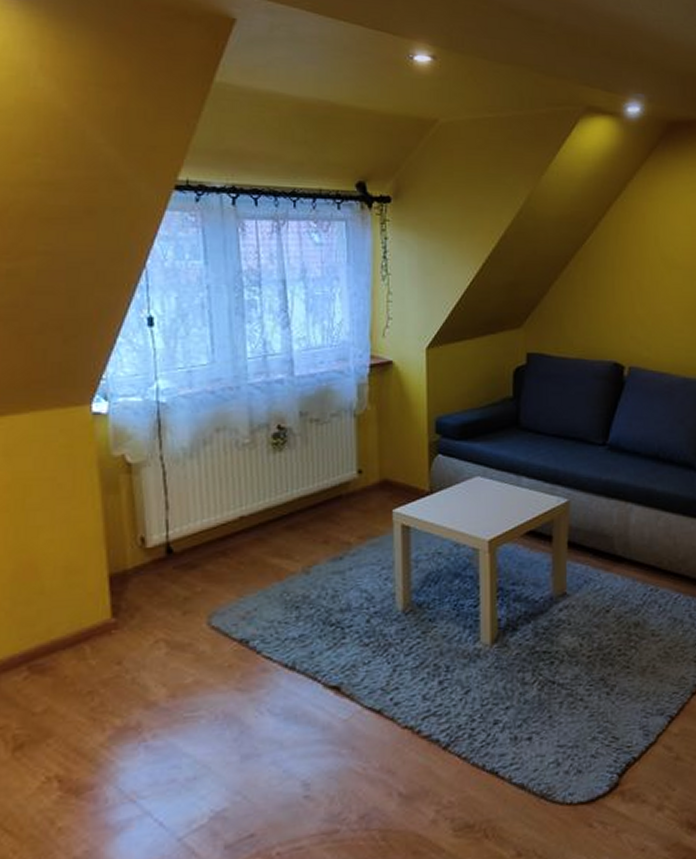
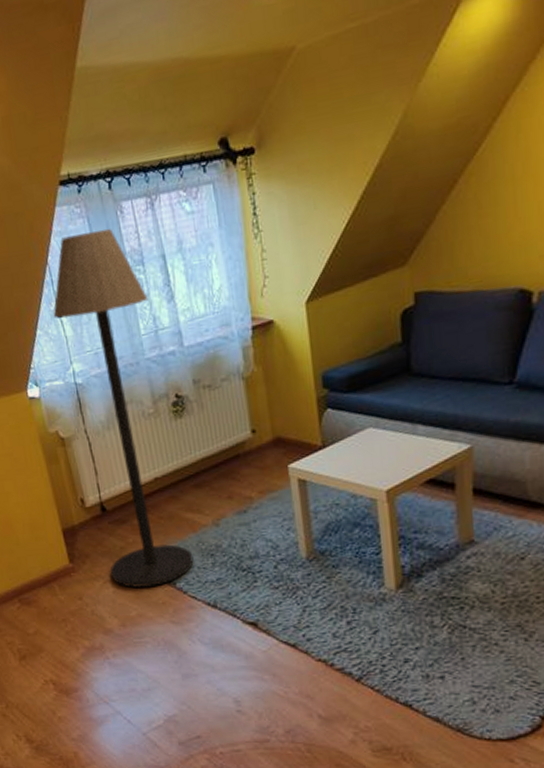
floor lamp: none [142,242,274,648] -> present [53,229,194,588]

